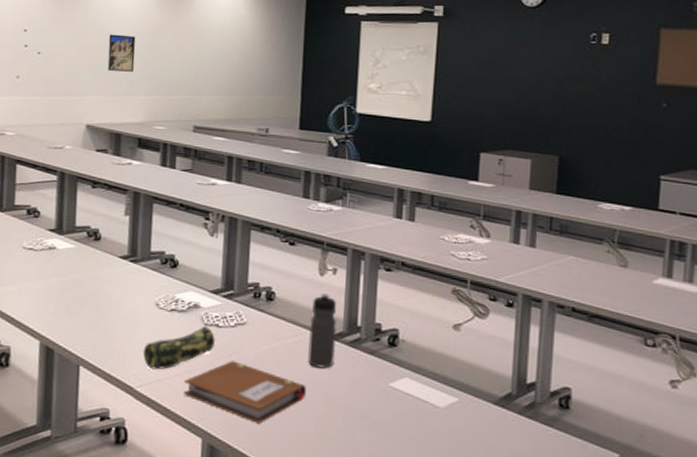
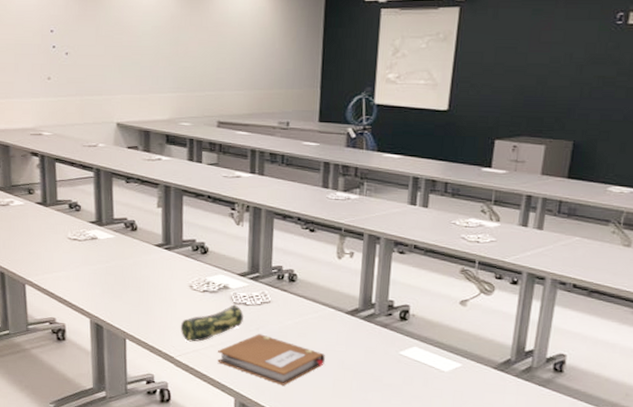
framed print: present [107,34,136,72] -> none [132,32,159,70]
water bottle: present [308,293,337,369] -> none [327,275,353,340]

